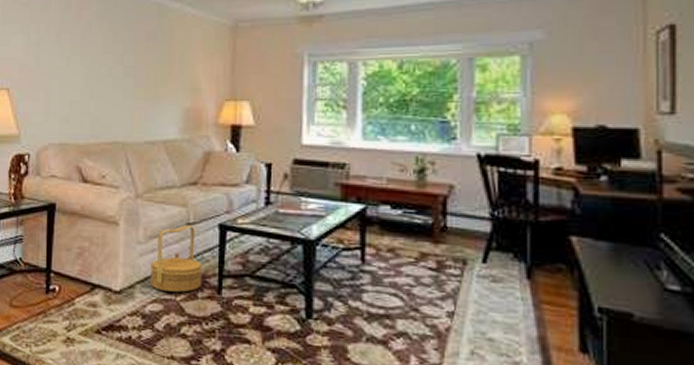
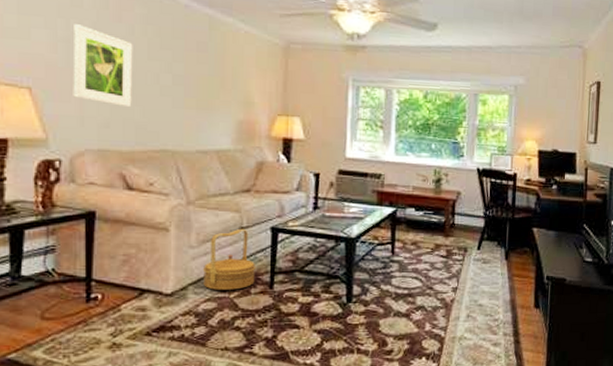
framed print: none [40,27,90,102] -> present [73,24,133,108]

